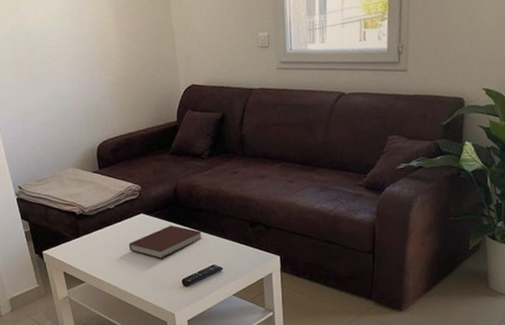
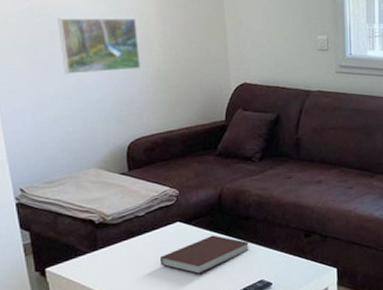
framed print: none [34,30,103,86] -> present [57,18,141,74]

